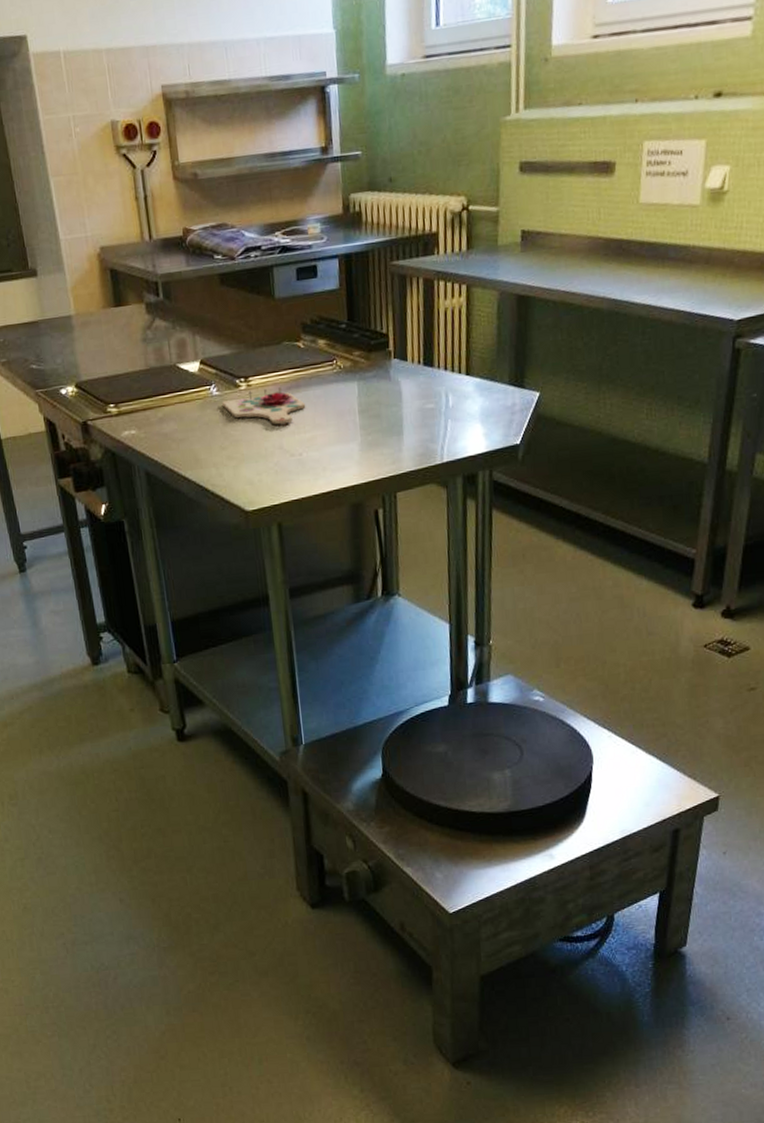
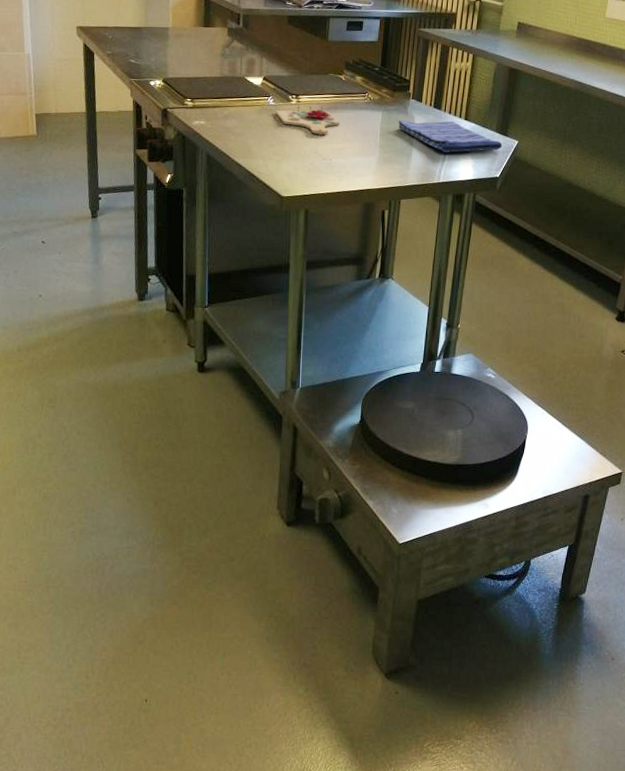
dish towel: none [380,379,520,423] -> present [398,120,503,153]

